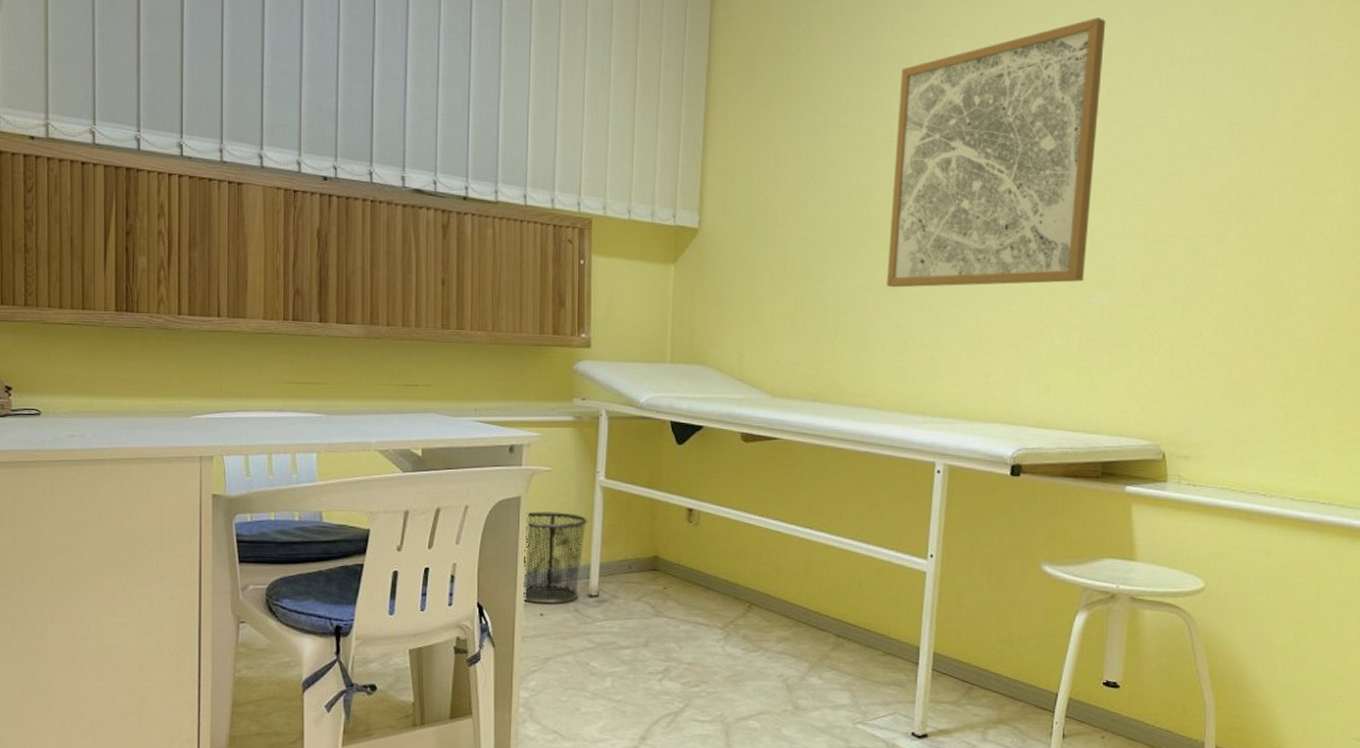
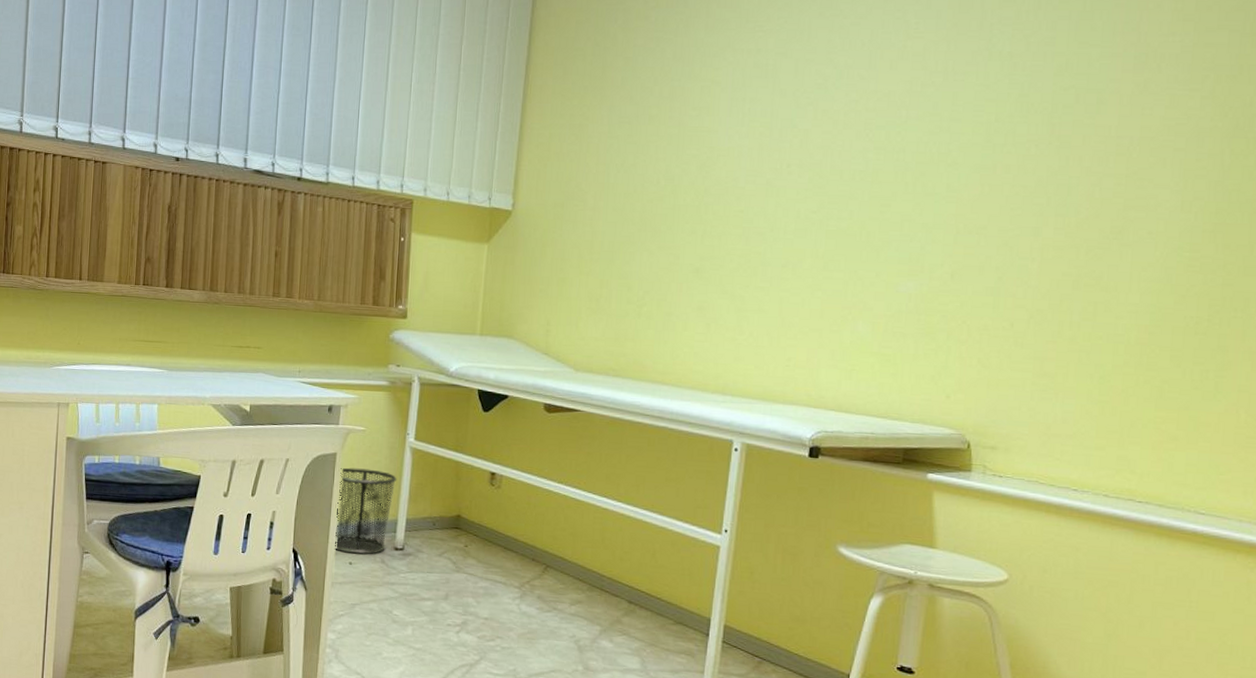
wall art: present [887,18,1106,288] -> none [691,13,923,271]

